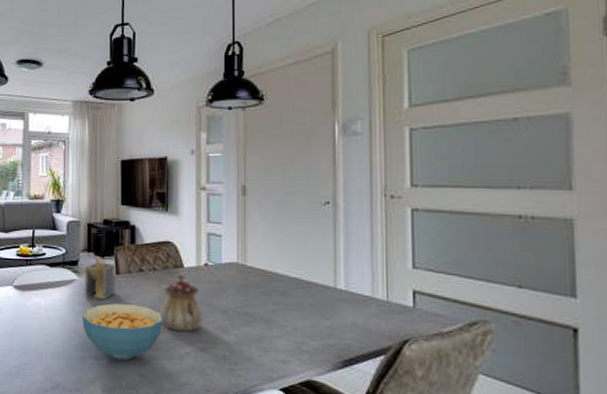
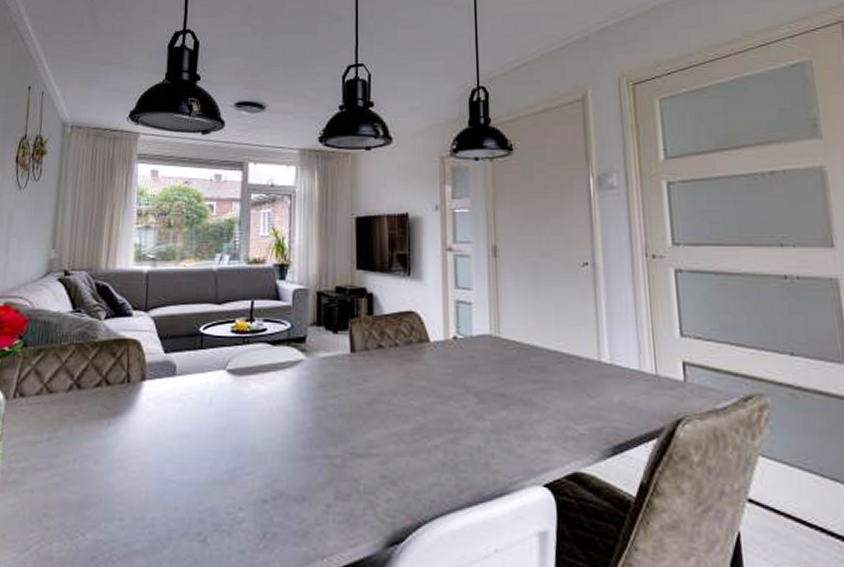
cereal bowl: present [82,303,162,361] -> none [311,388,406,459]
napkin holder: present [84,256,115,299] -> none [313,331,350,383]
teapot: present [159,274,203,332] -> none [402,350,453,420]

